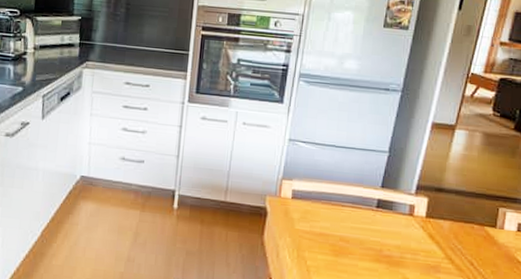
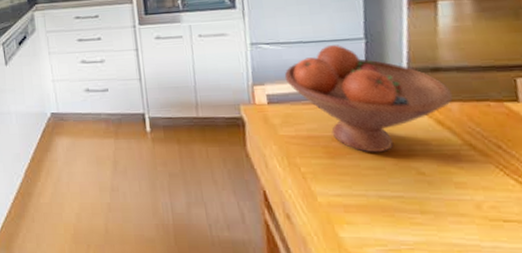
fruit bowl: none [312,153,447,257] -> present [284,45,453,153]

